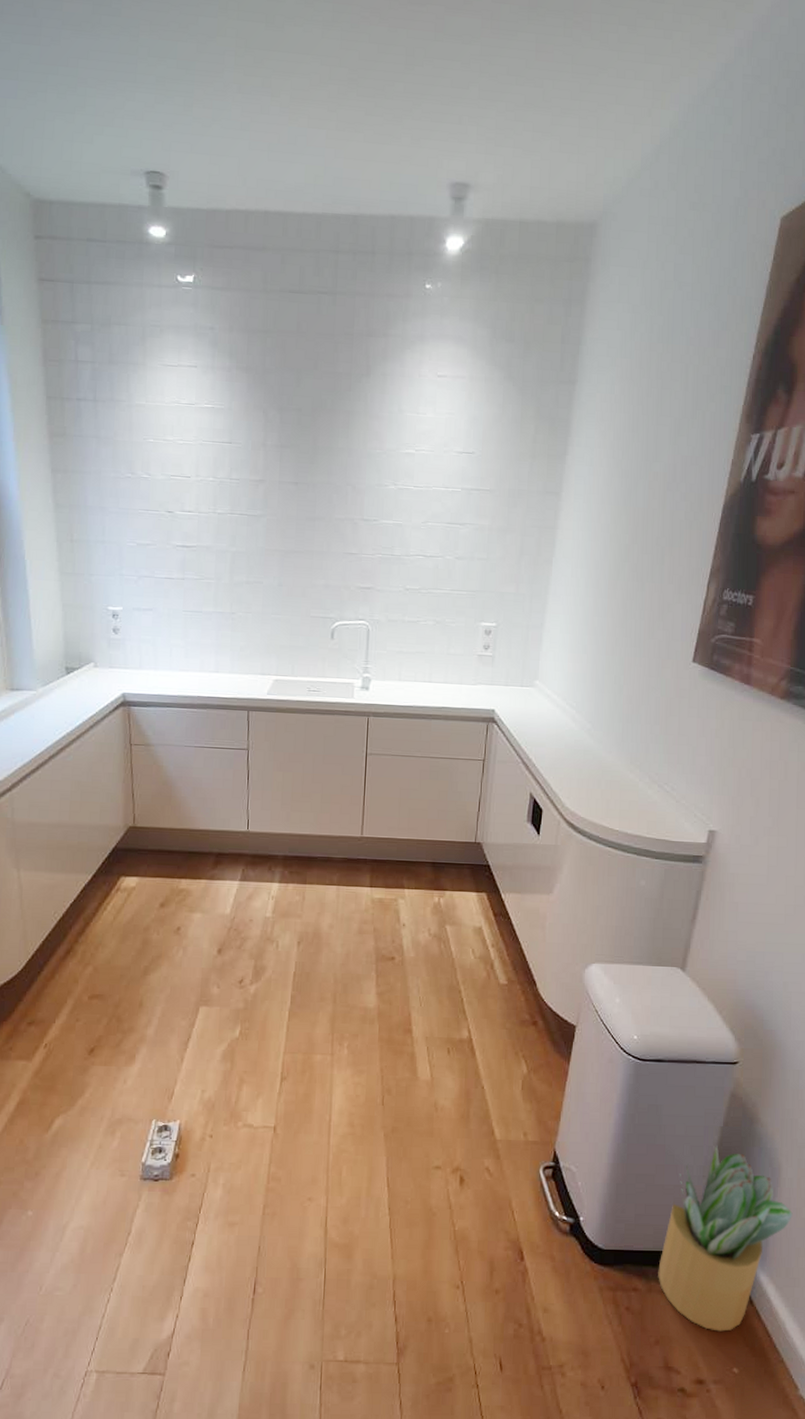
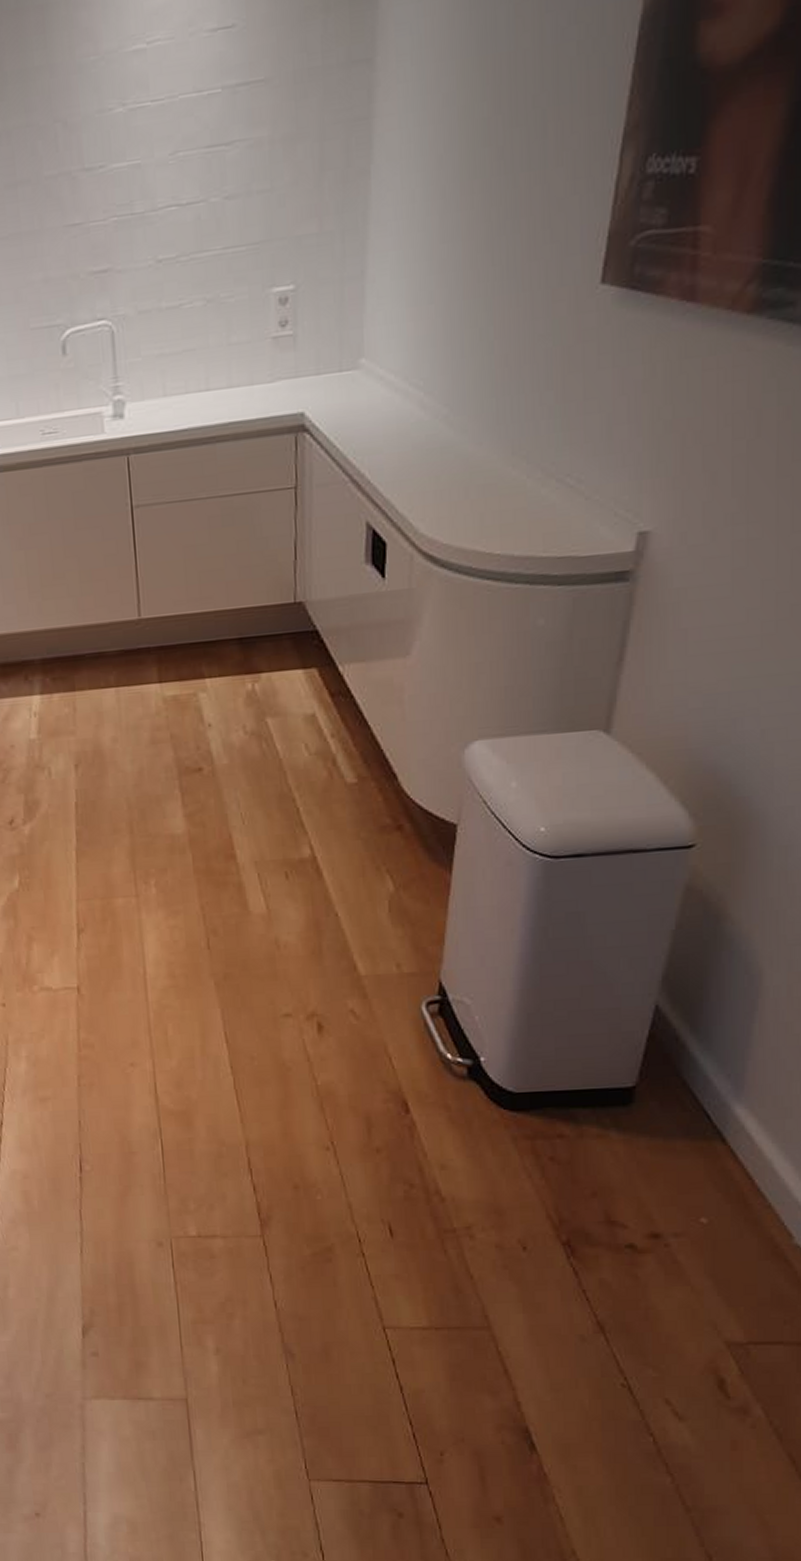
potted plant: present [658,1146,793,1332] -> none [591,955,781,1177]

